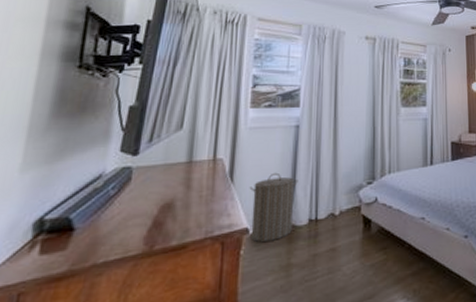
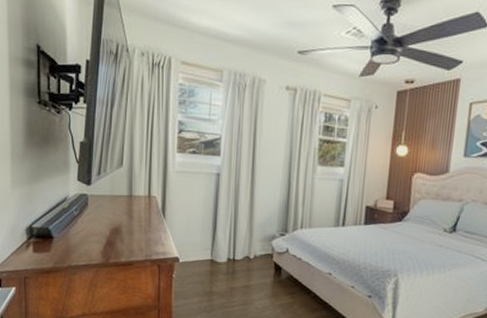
laundry hamper: present [249,172,298,243] -> none [178,214,219,271]

